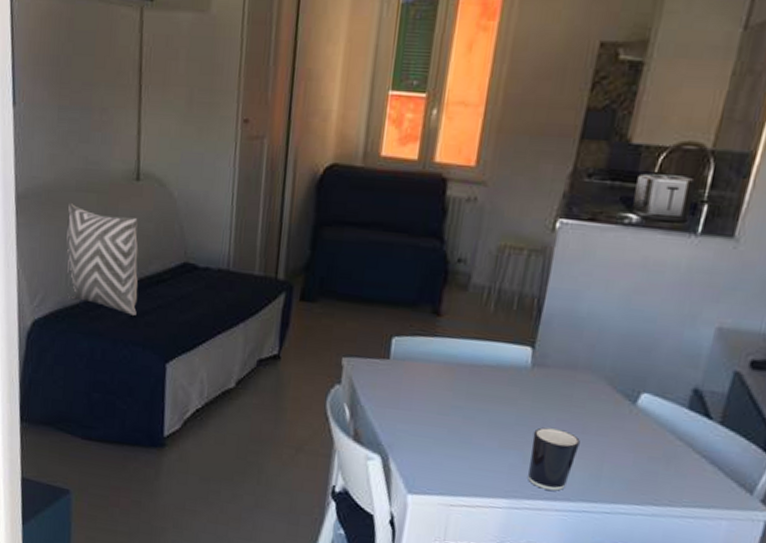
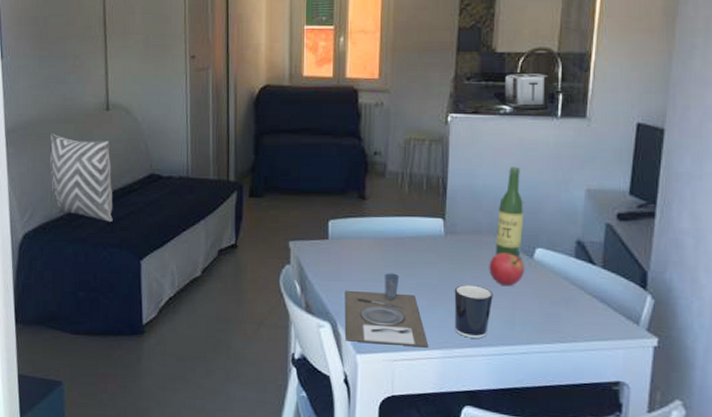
place setting: none [396,405,494,495] -> present [344,273,429,348]
fruit: none [579,394,624,435] -> present [489,252,524,287]
wine bottle: none [589,291,638,403] -> present [495,166,524,259]

